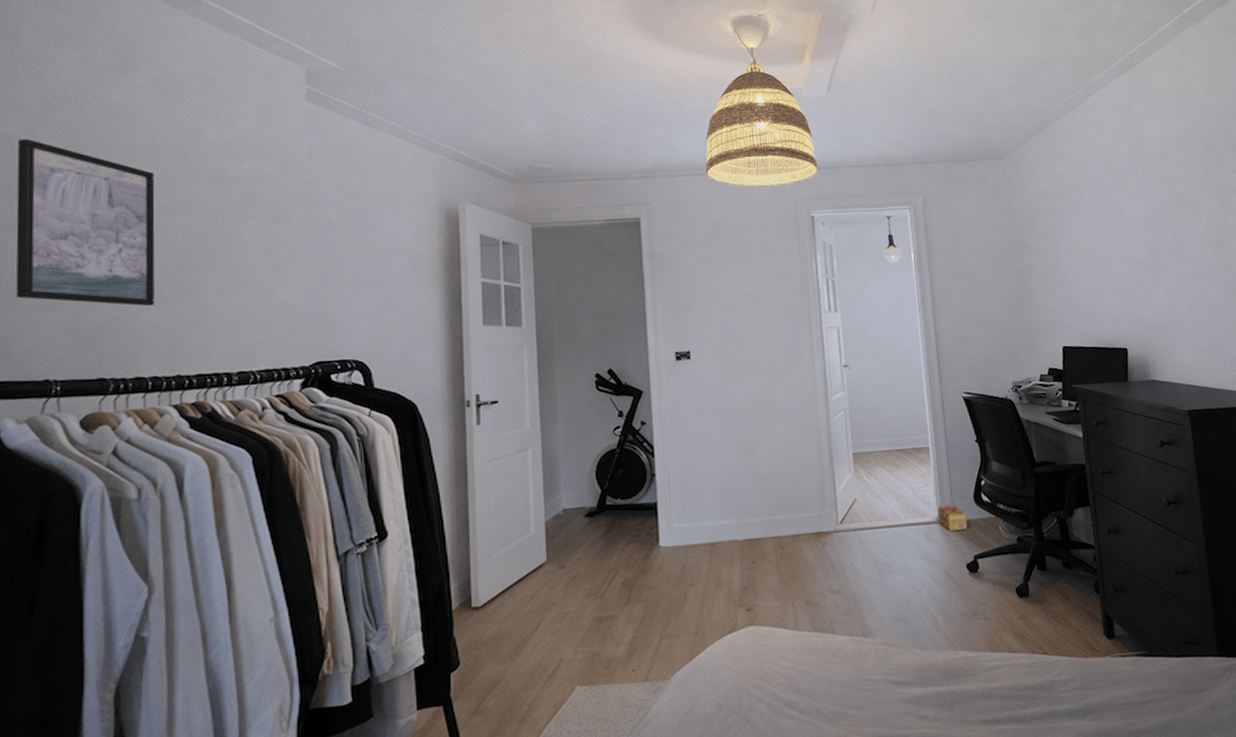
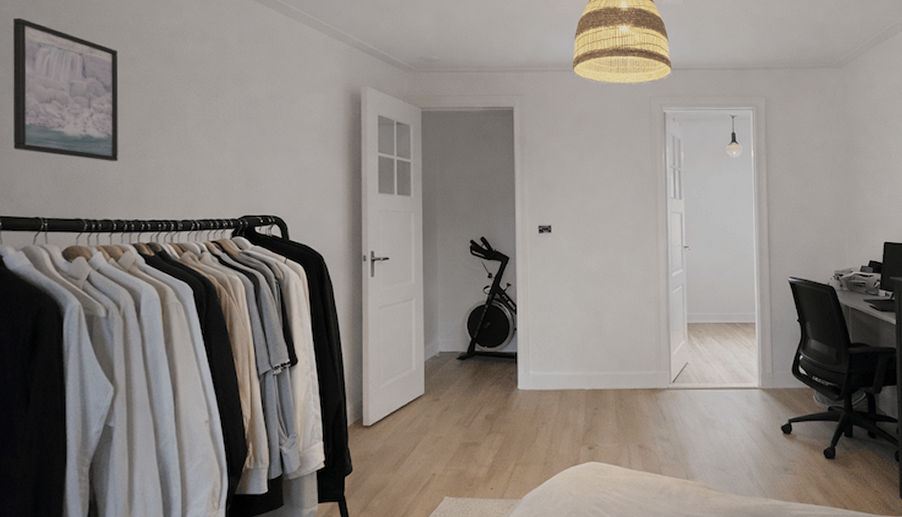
cardboard box: present [937,505,968,531] -> none [759,375,785,397]

